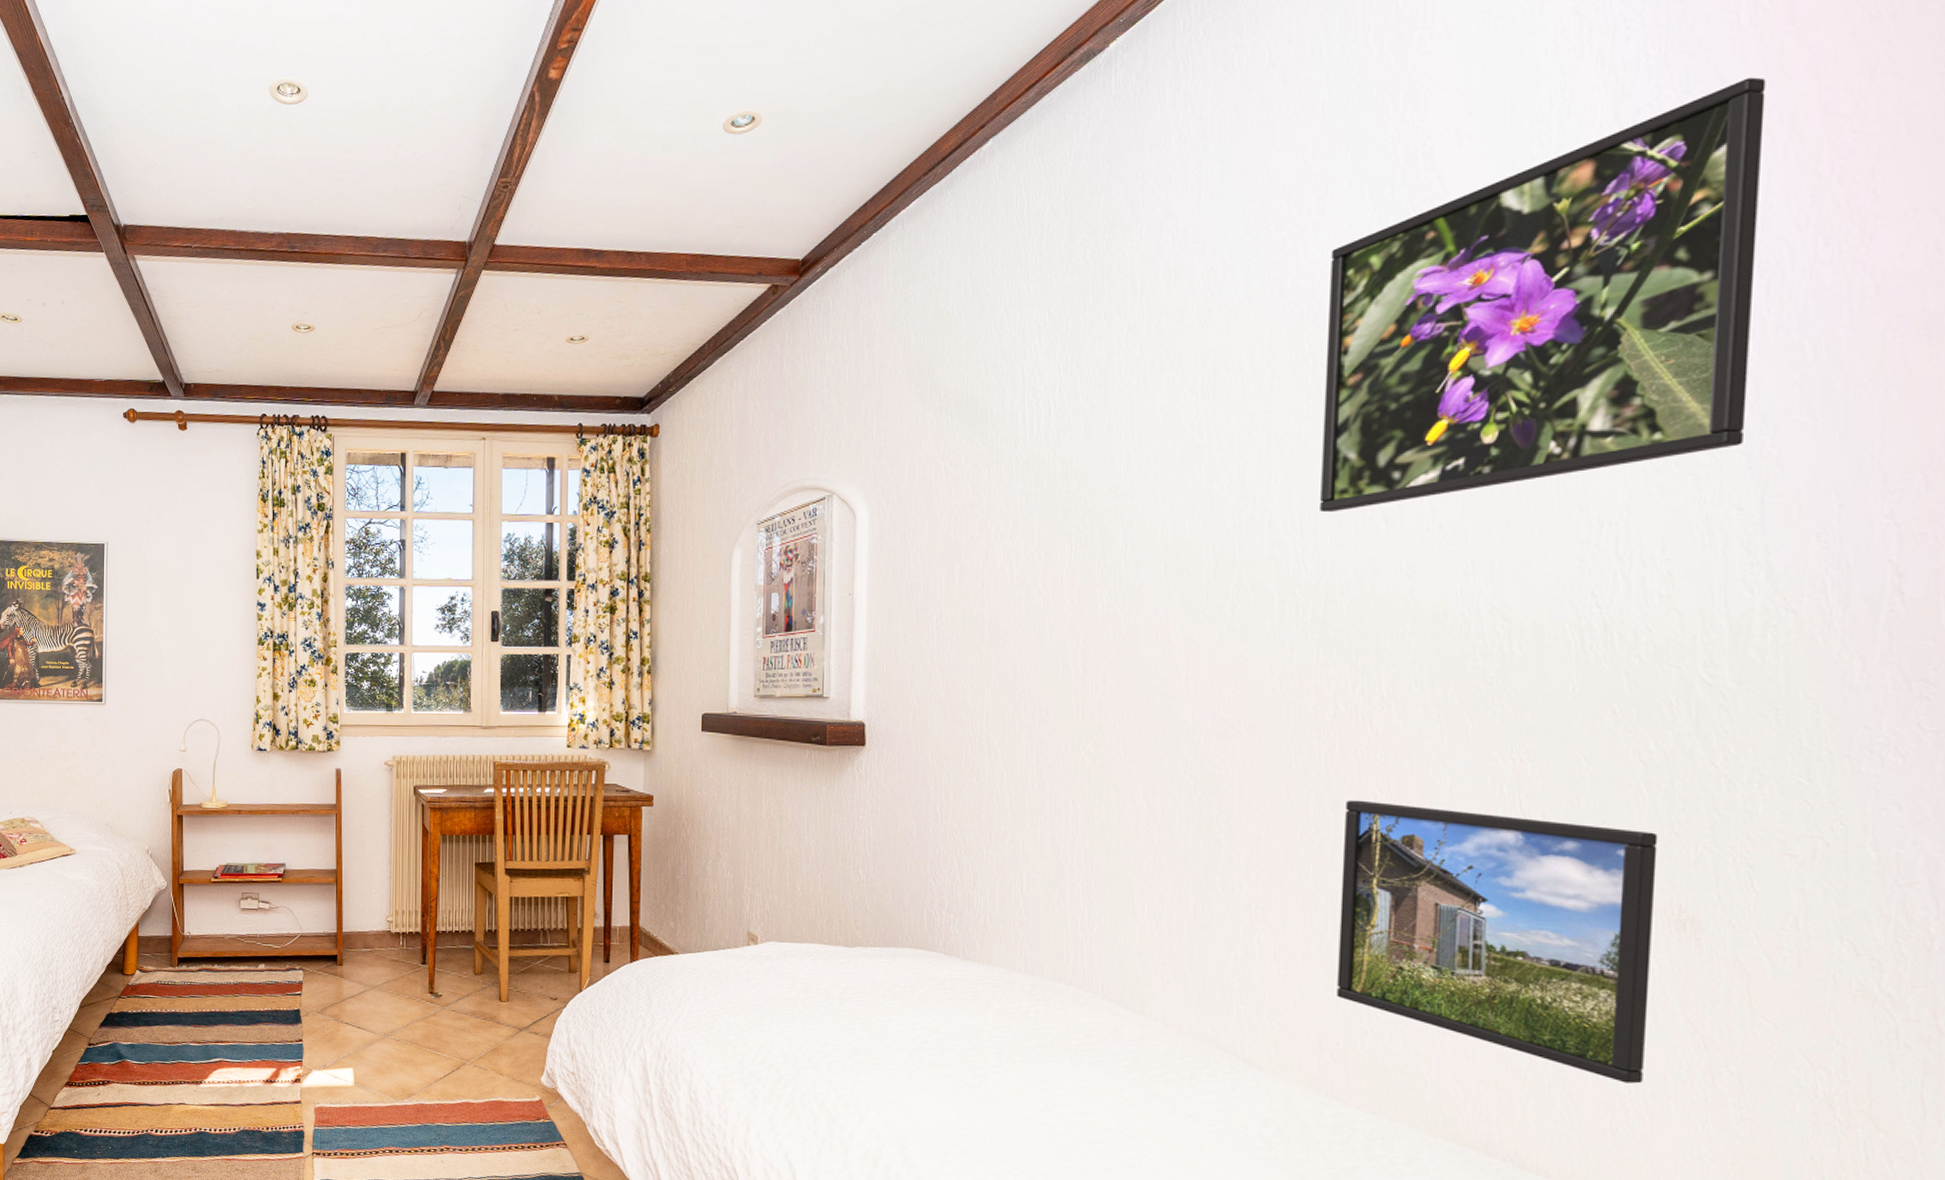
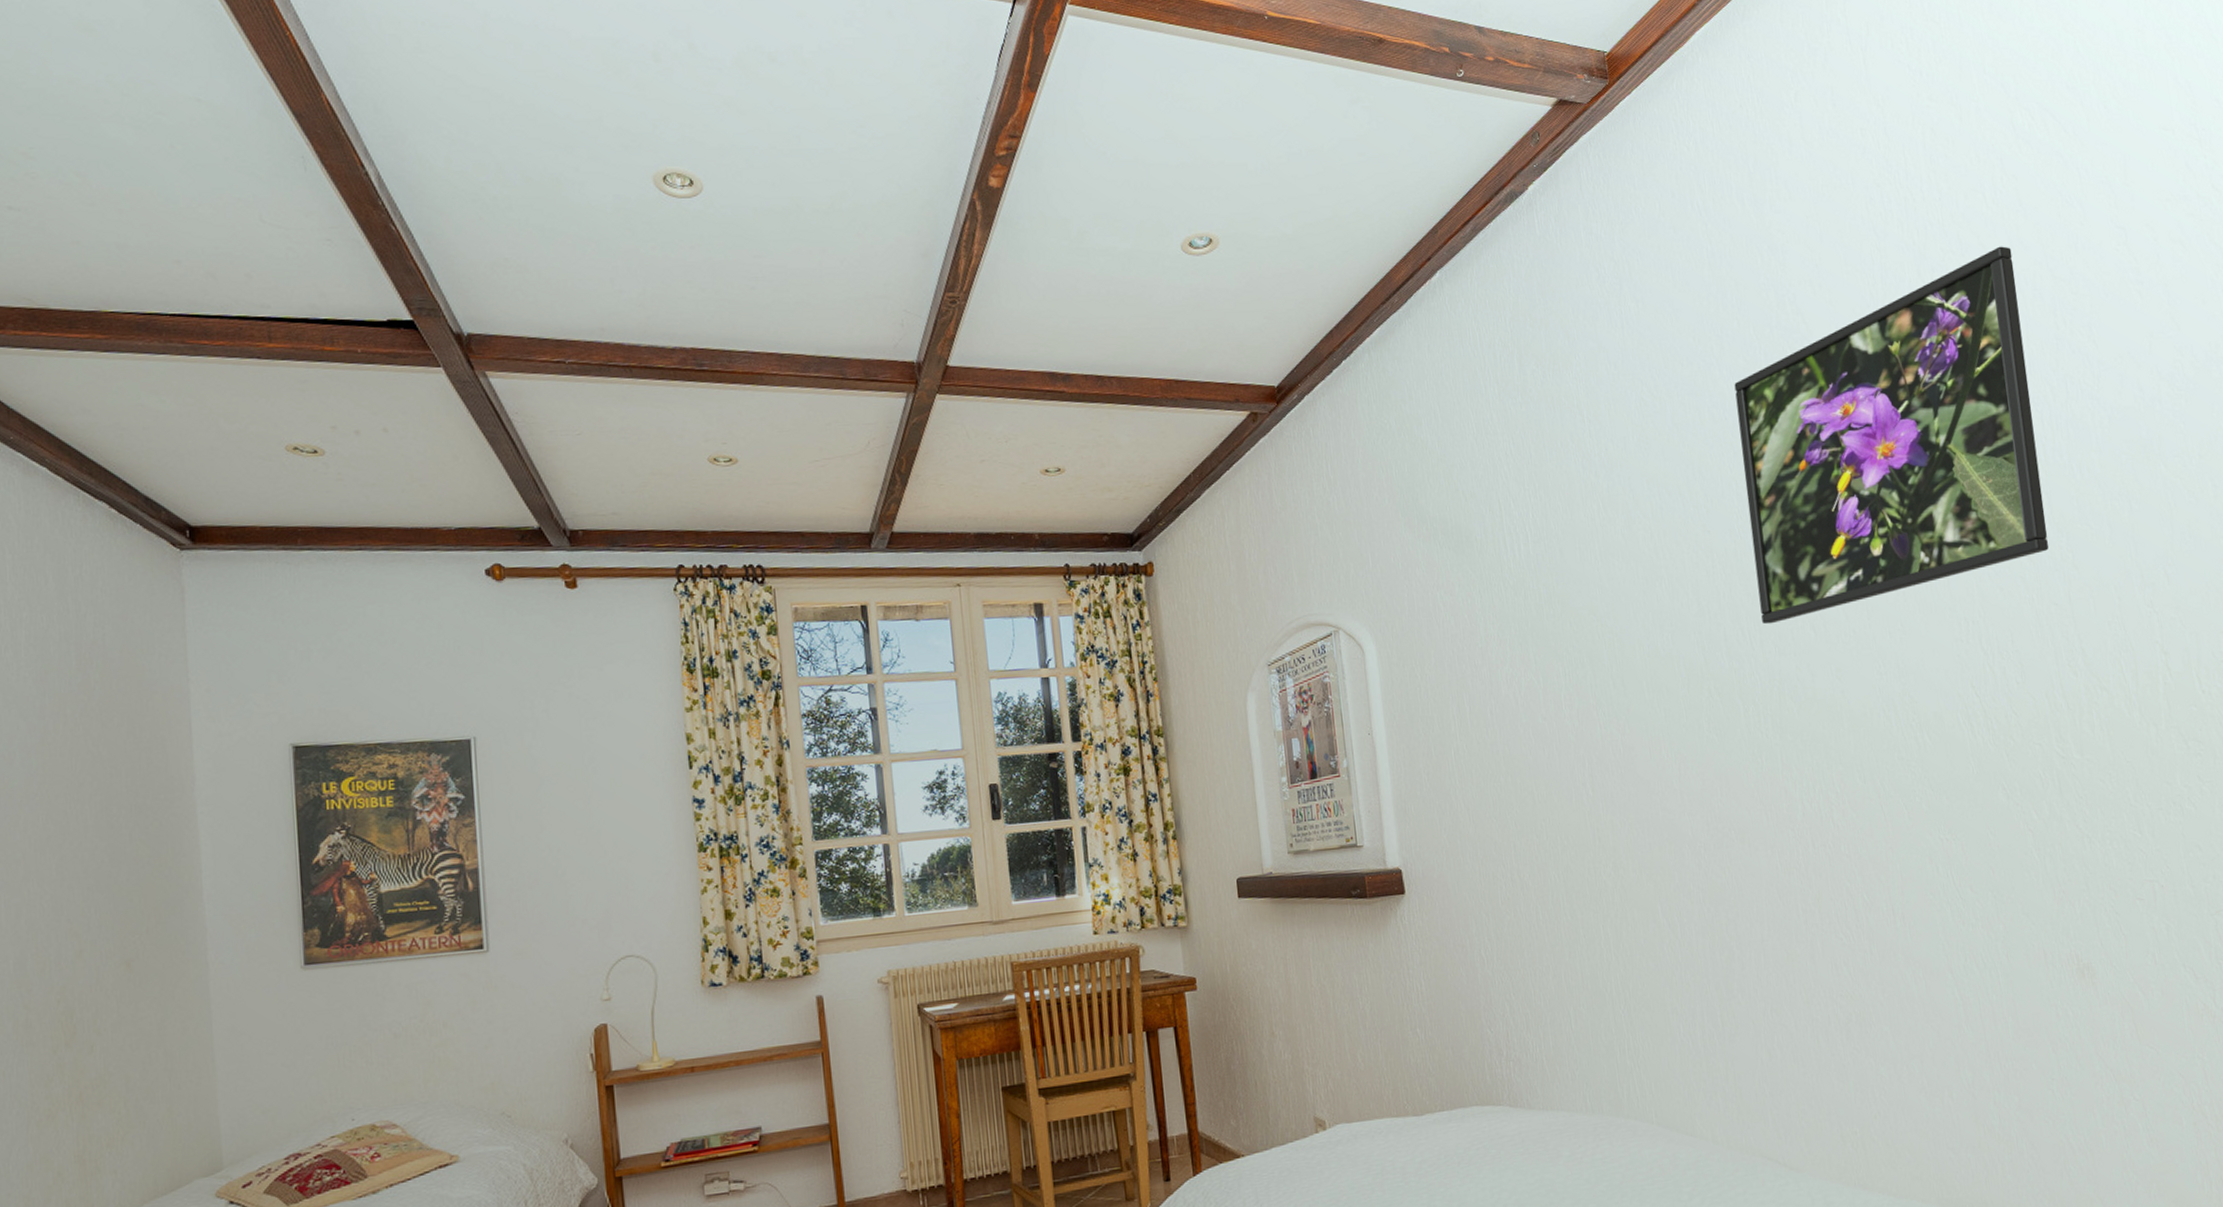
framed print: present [1337,800,1658,1084] -> none [1825,892,2080,1125]

